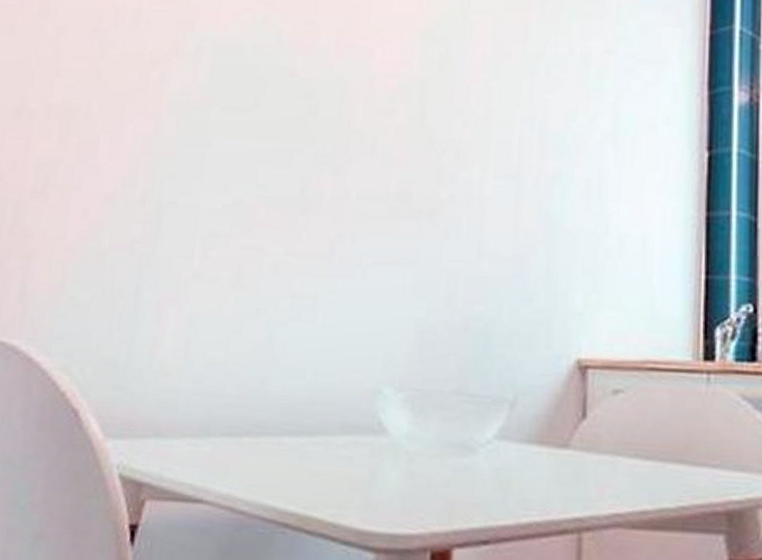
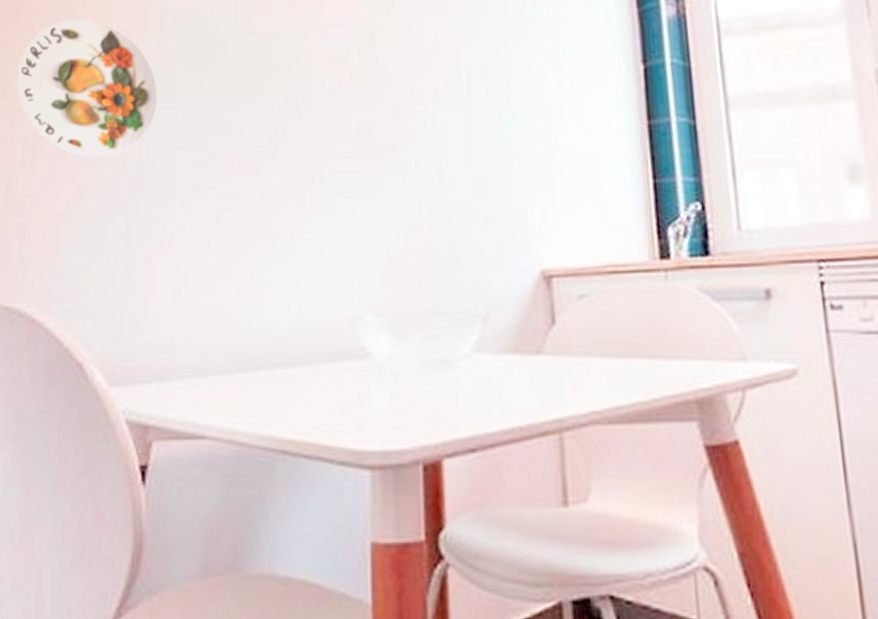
decorative plate: none [35,39,186,193] -> present [16,19,158,159]

